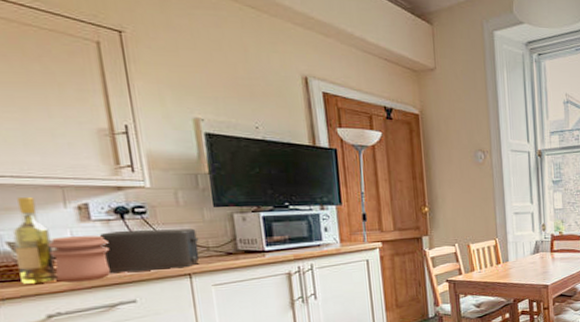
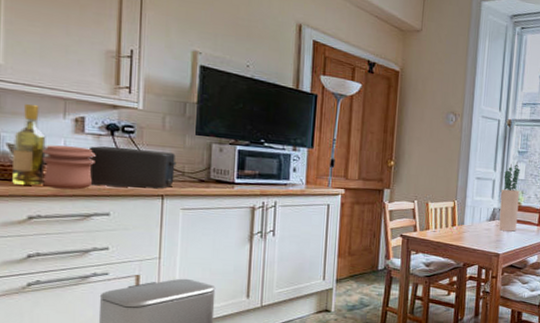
vase: none [541,191,562,262] -> present [498,162,521,232]

